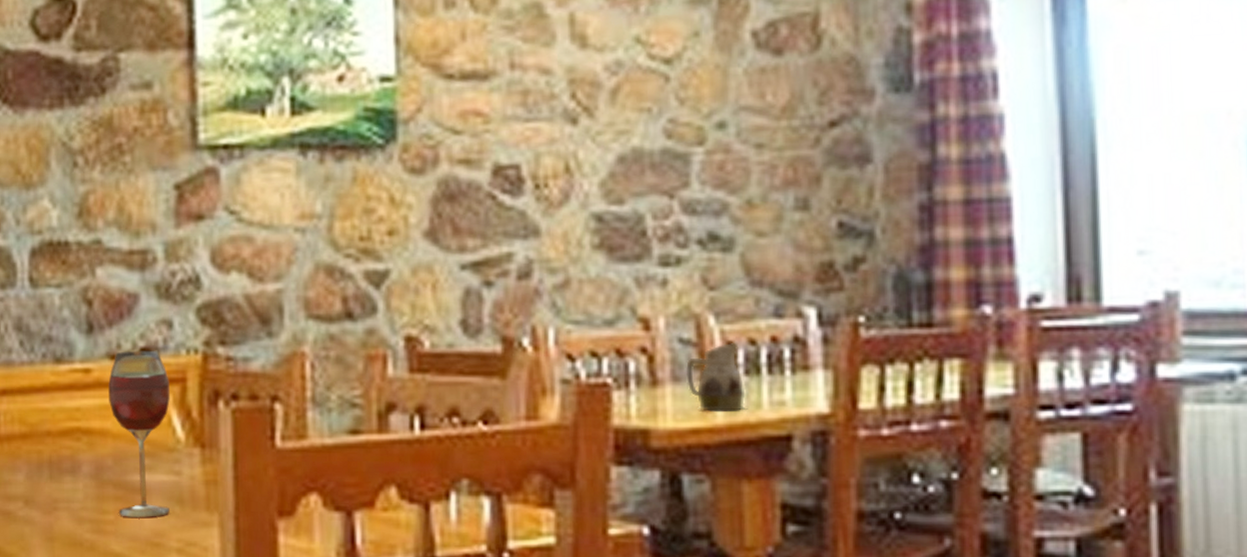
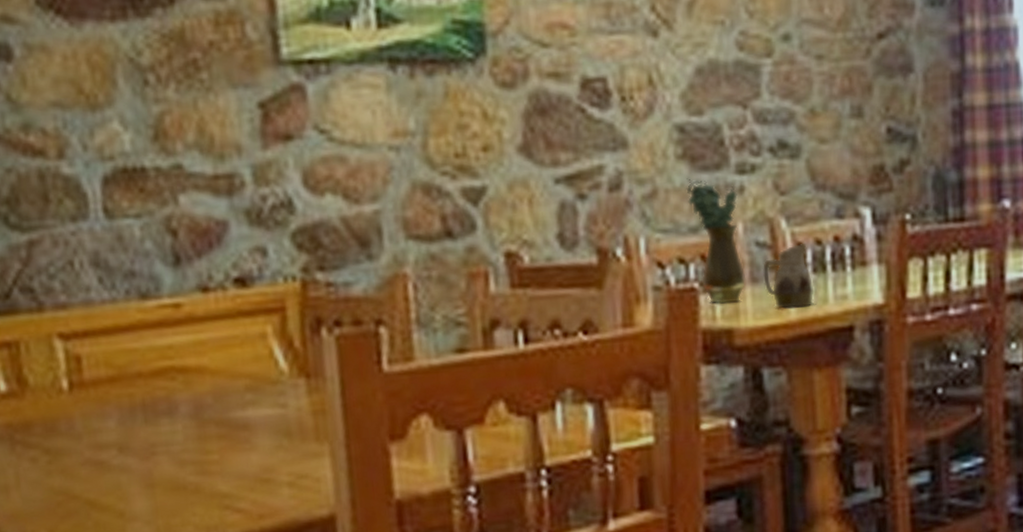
wineglass: present [108,350,170,517] -> none [201,279,278,456]
vase: none [602,269,665,402] -> present [686,178,746,304]

